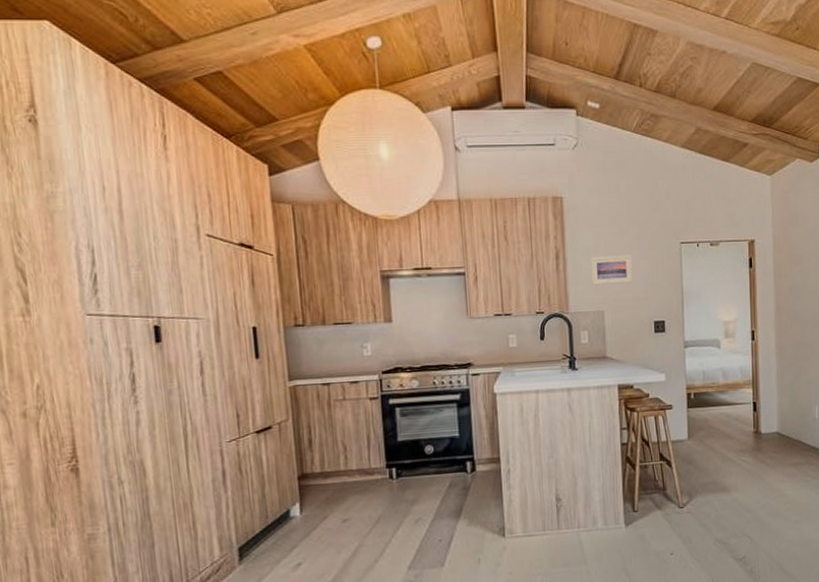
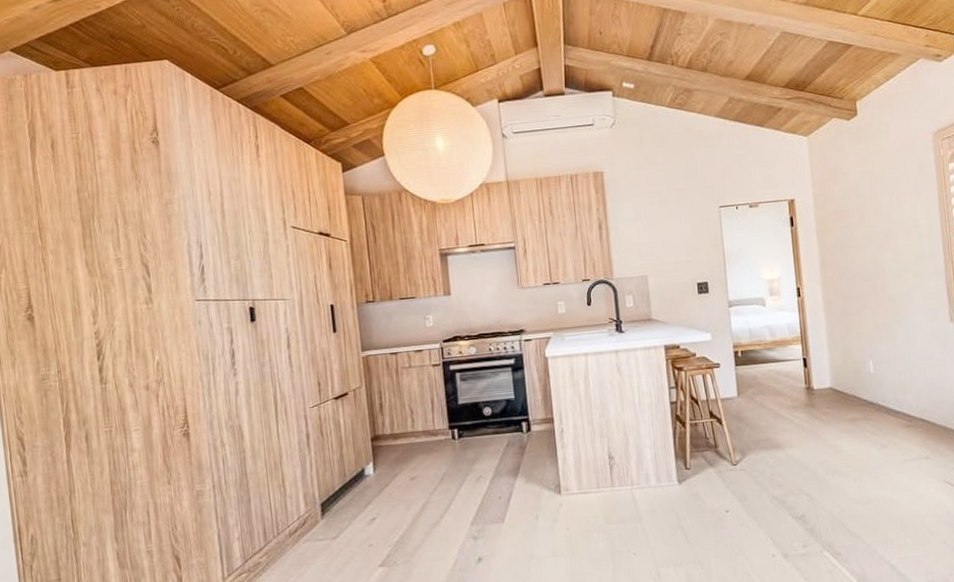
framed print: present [590,255,633,286] -> none [632,221,675,252]

